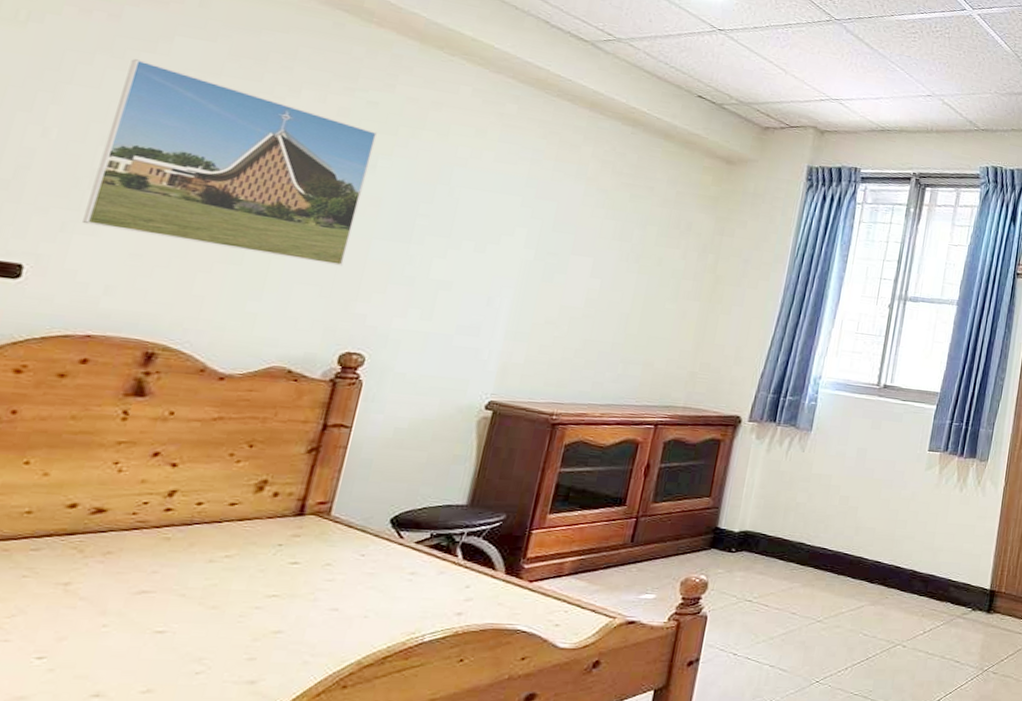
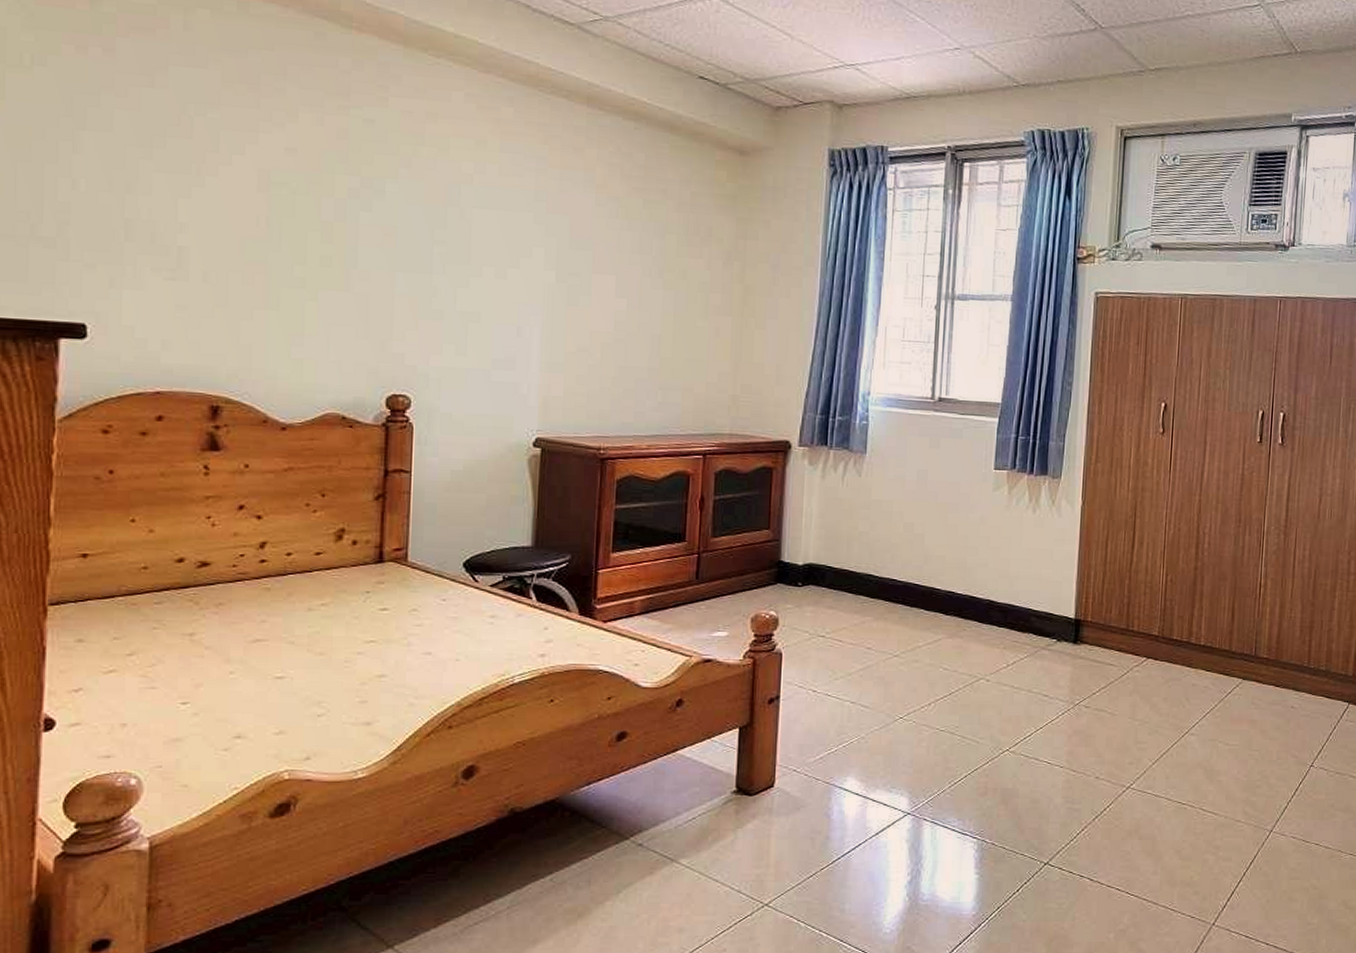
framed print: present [82,59,377,266] -> none [128,96,379,304]

